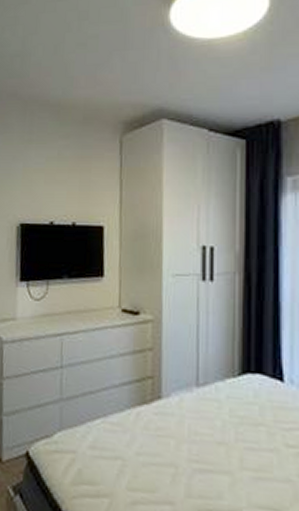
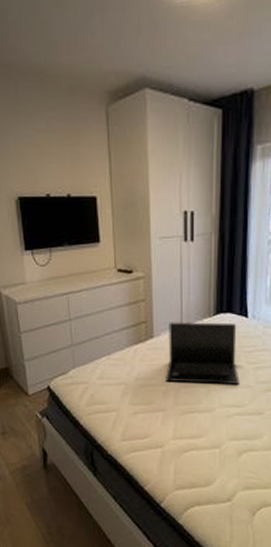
laptop: none [175,380,275,476] -> present [166,322,240,384]

